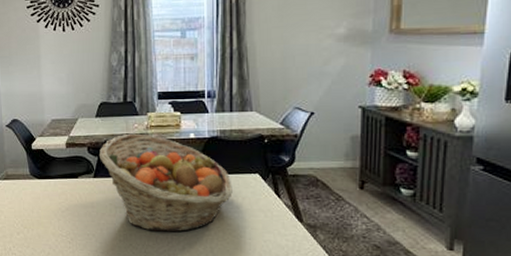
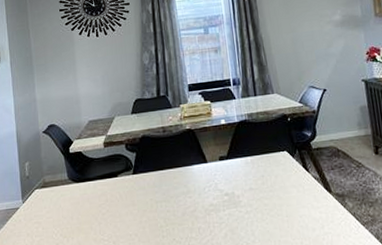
fruit basket: present [99,133,233,232] -> none [137,125,266,222]

